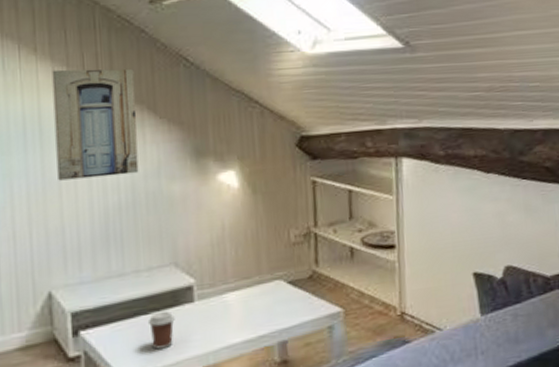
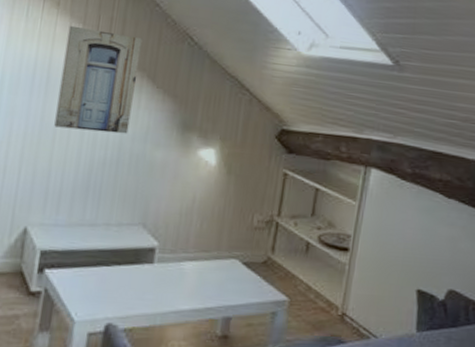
coffee cup: present [147,310,175,350] -> none [107,266,133,301]

